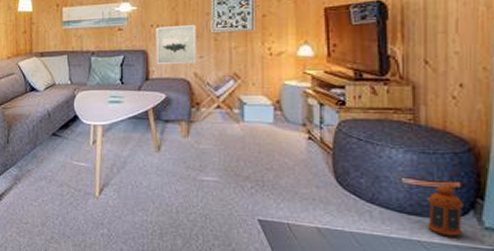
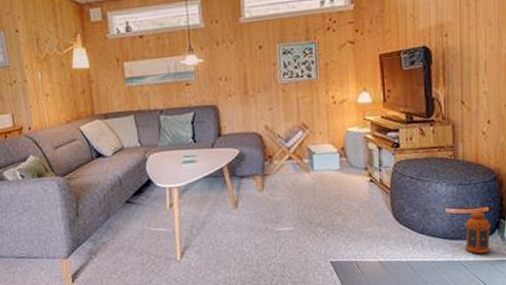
wall art: present [155,24,196,65] -> none [224,75,266,120]

